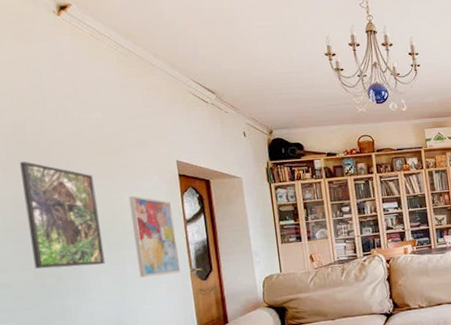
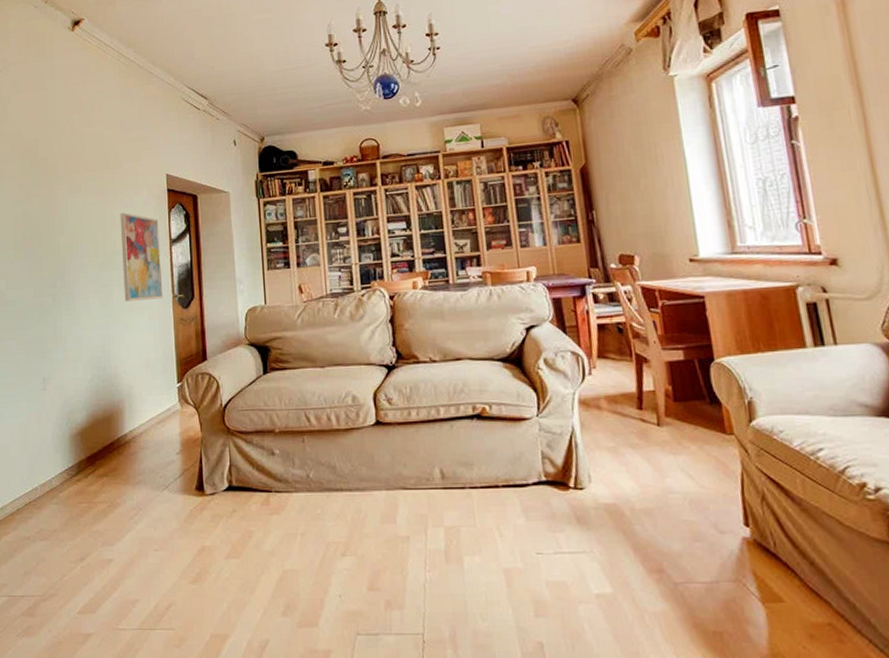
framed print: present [19,161,106,269] -> none [30,177,95,287]

